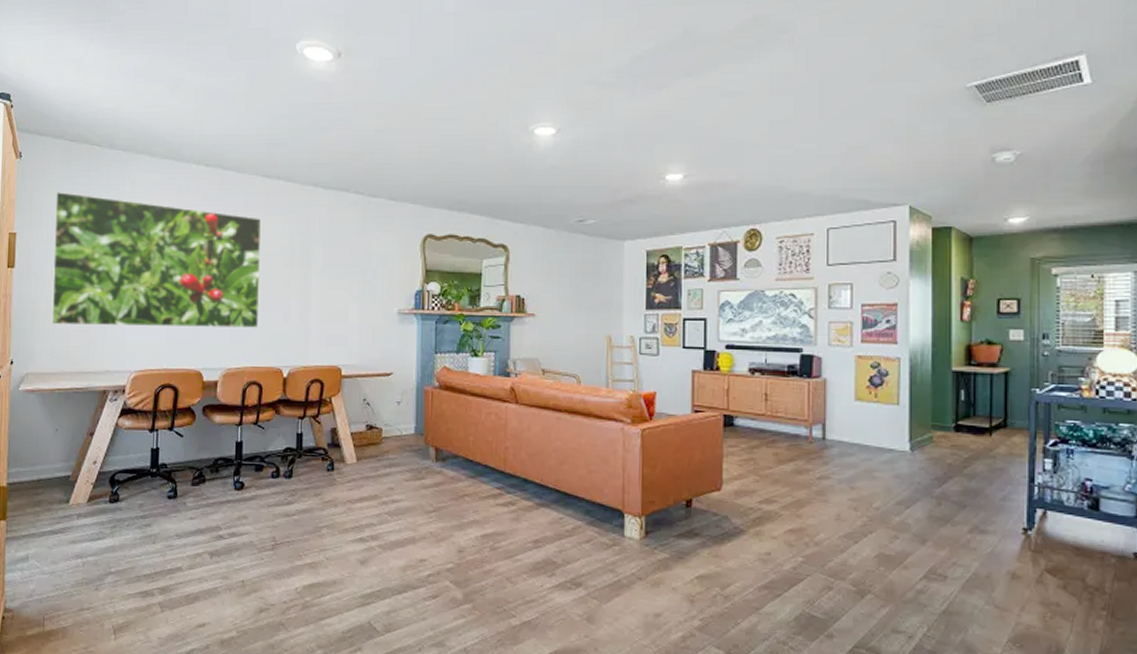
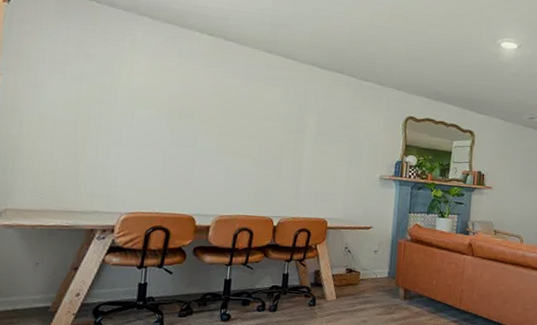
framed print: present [51,192,262,329] -> none [36,40,261,183]

